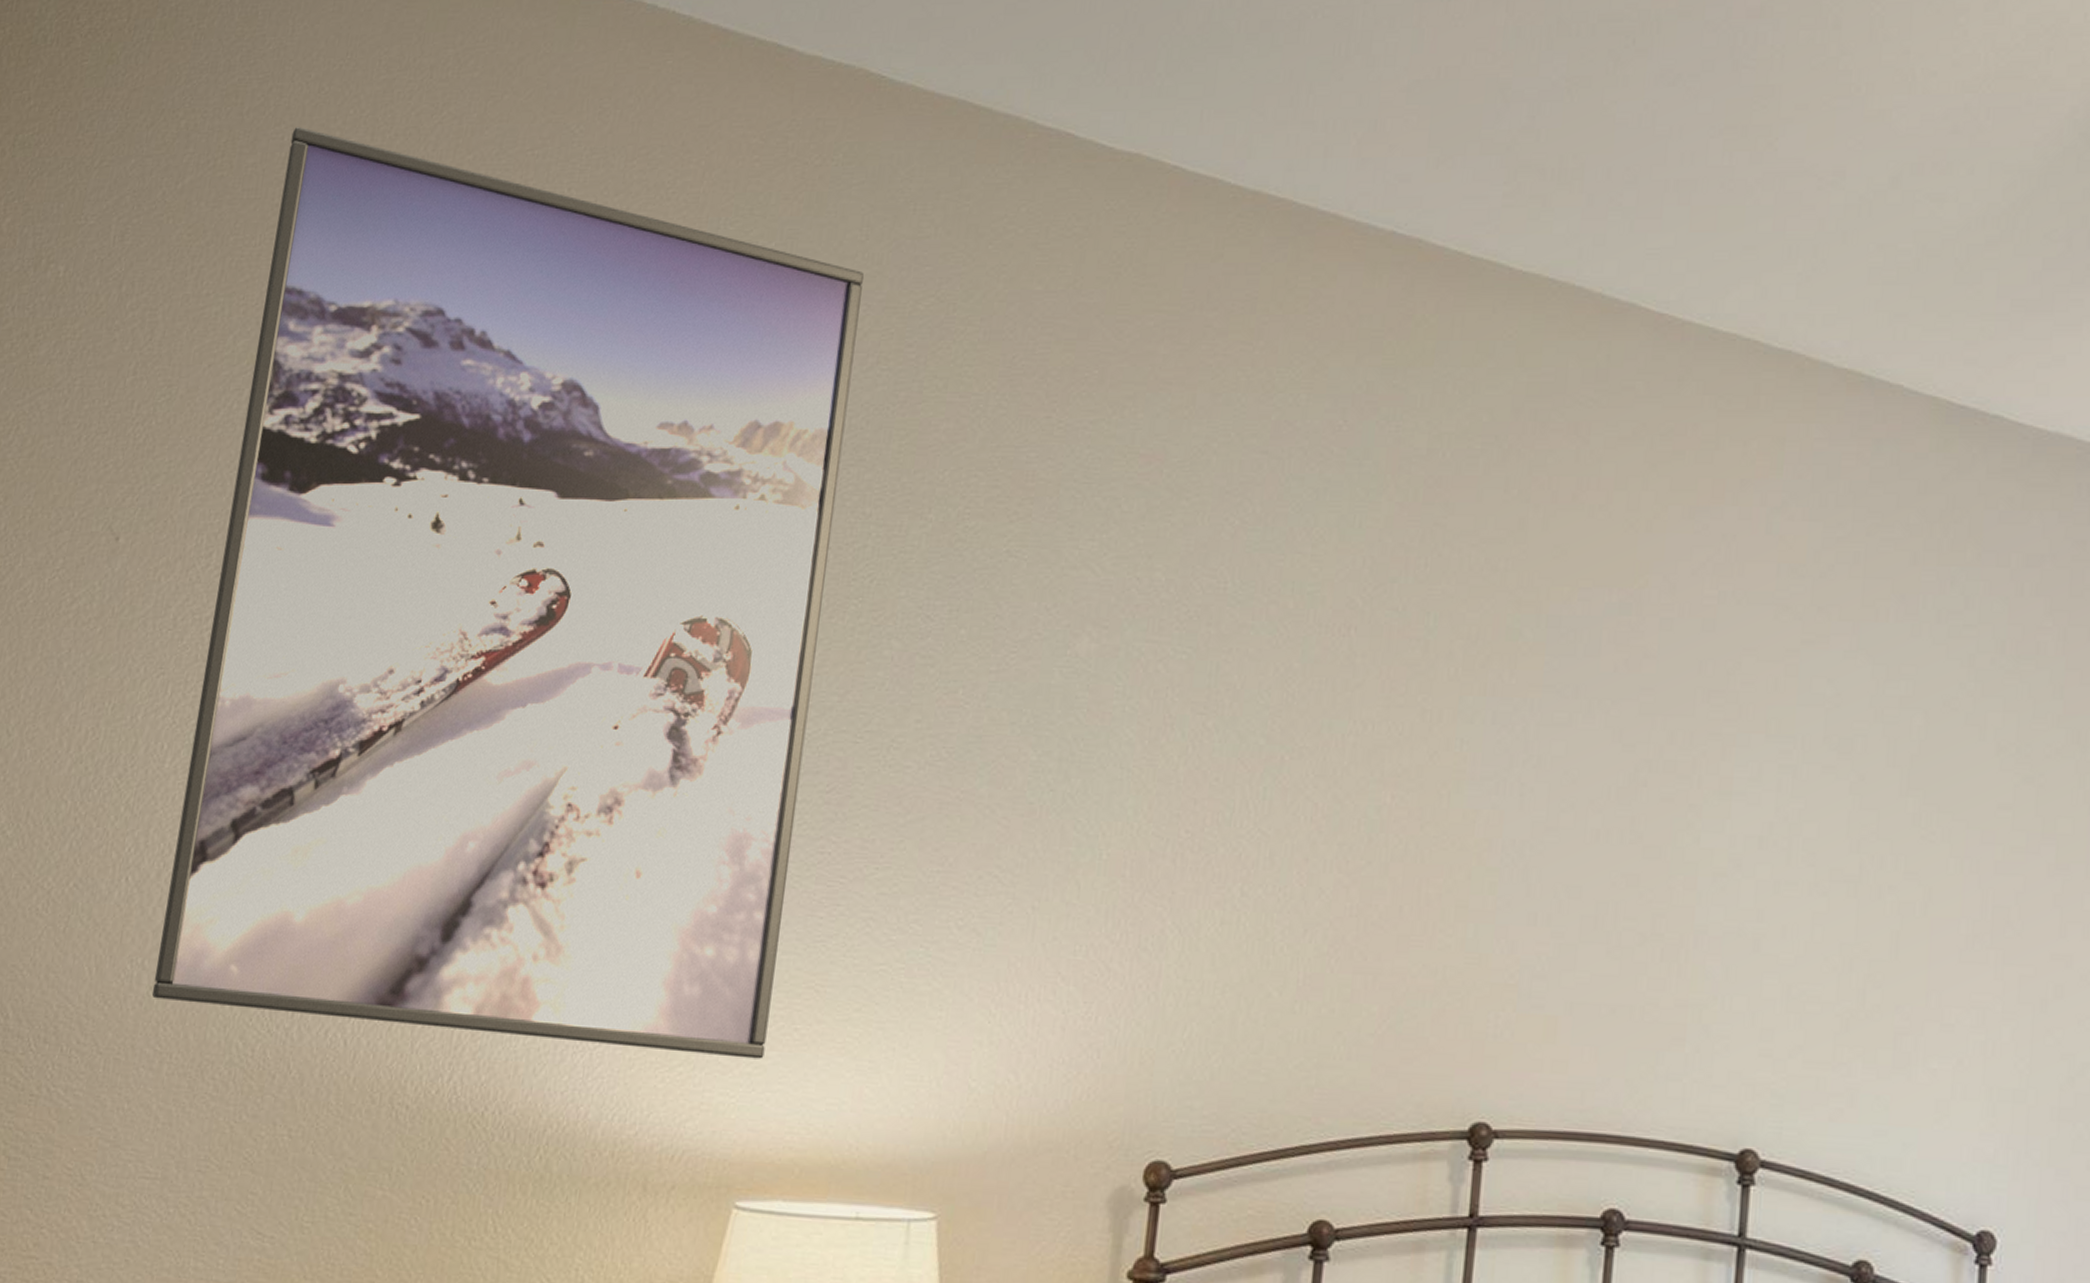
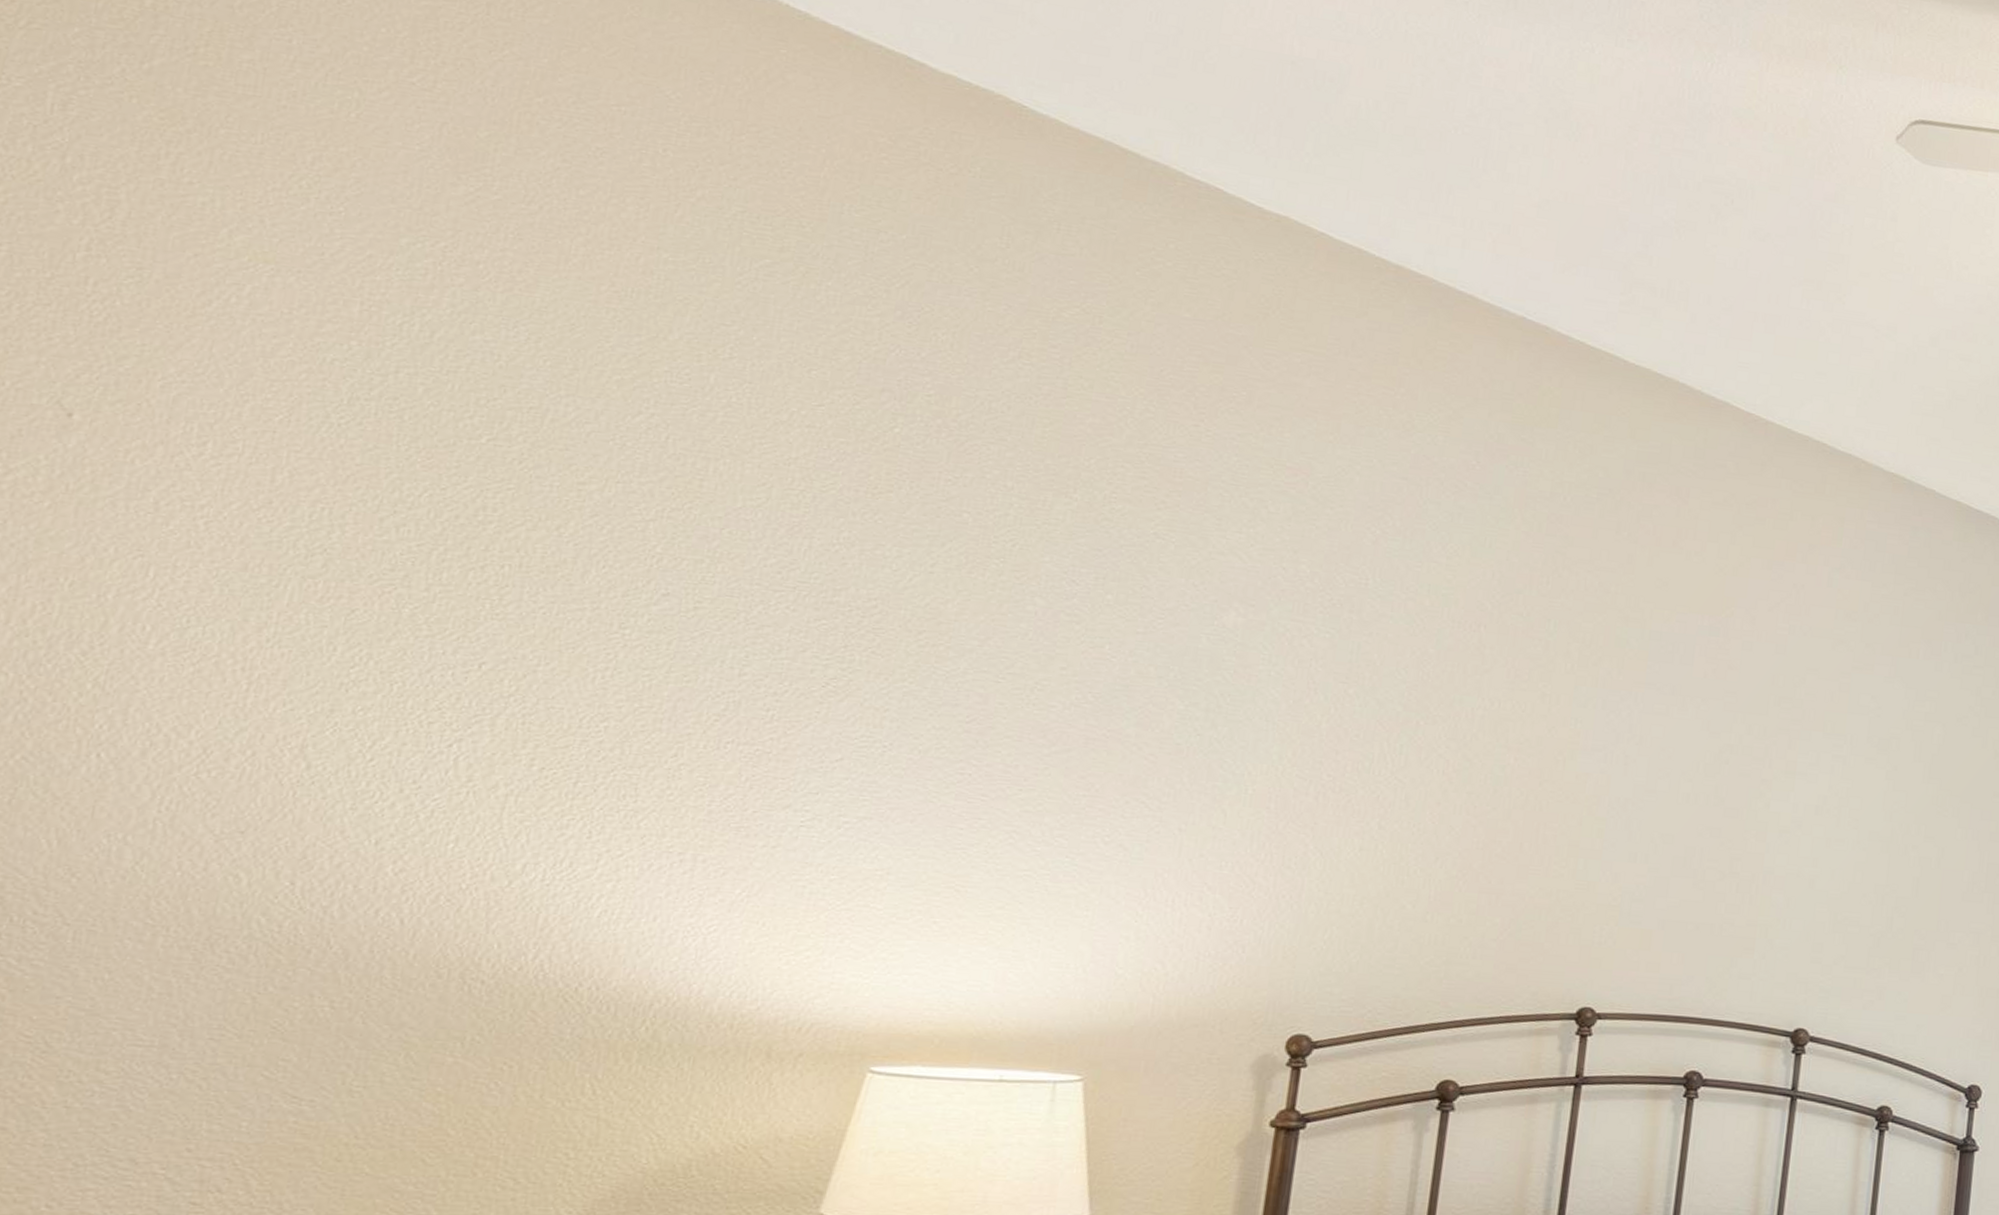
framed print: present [151,127,864,1059] -> none [138,33,1004,947]

